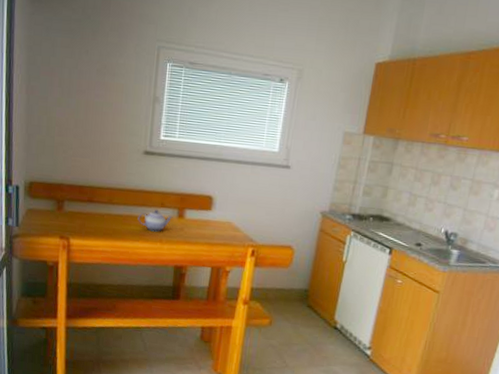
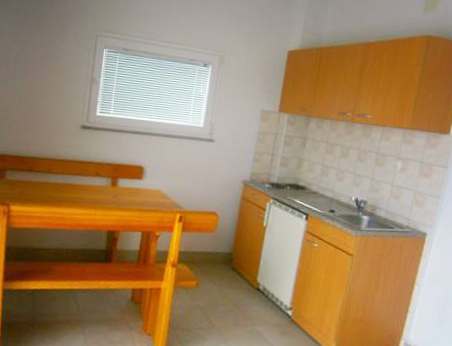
teapot: present [138,209,173,232] -> none [74,178,107,199]

